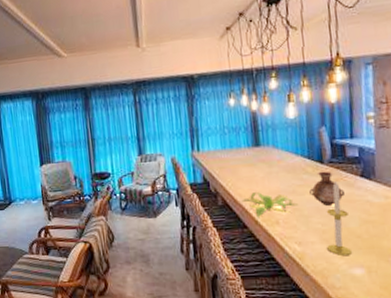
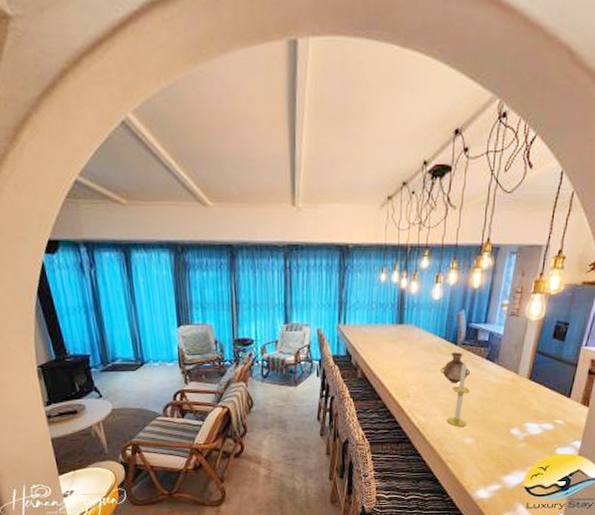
plant: present [240,192,299,218] -> none [378,368,430,391]

